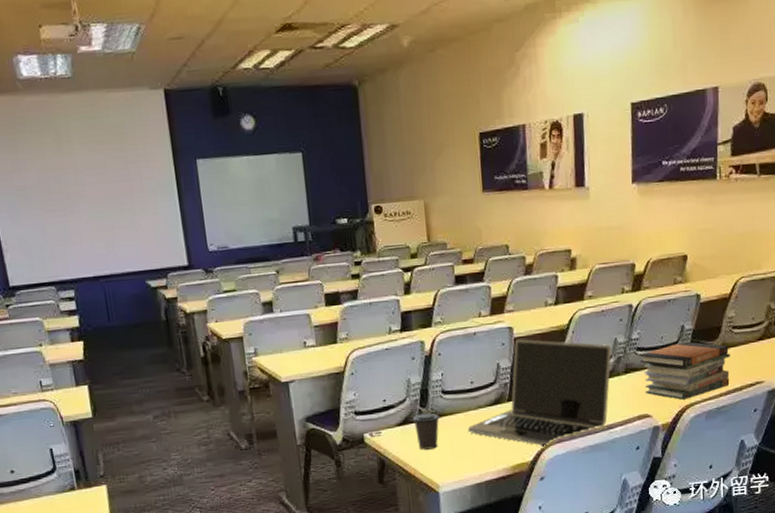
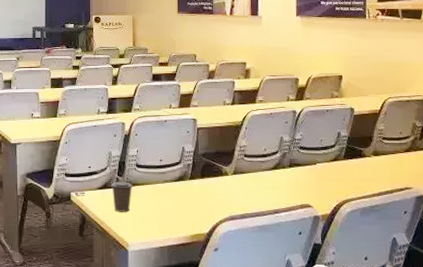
laptop: present [467,339,612,446] -> none [155,129,279,222]
book stack: present [640,341,730,400] -> none [302,146,382,195]

